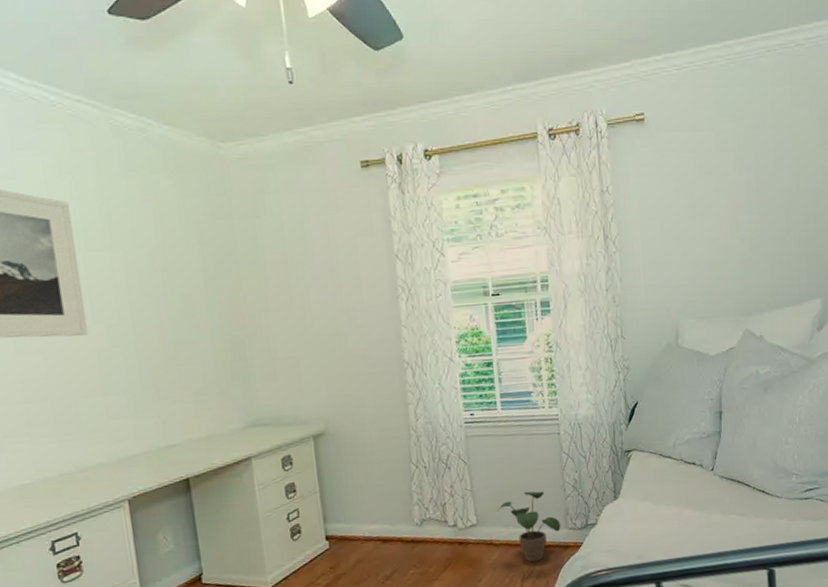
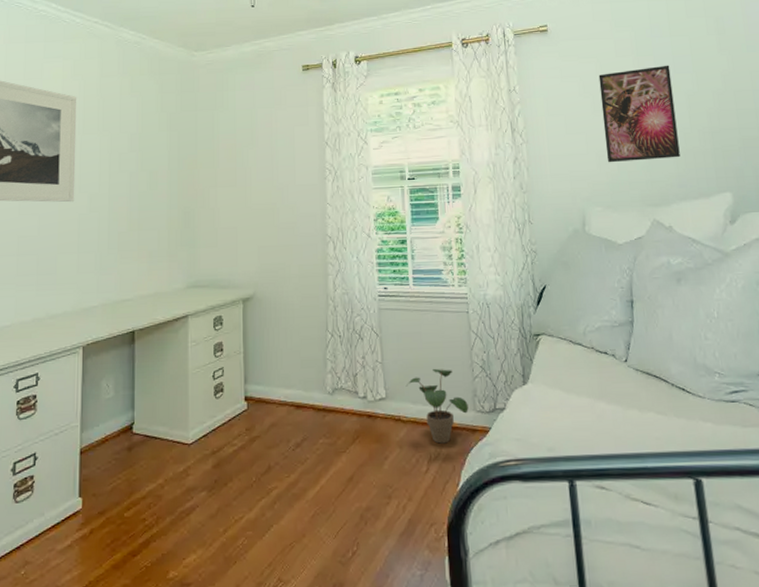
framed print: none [697,161,775,271] -> present [598,65,680,163]

